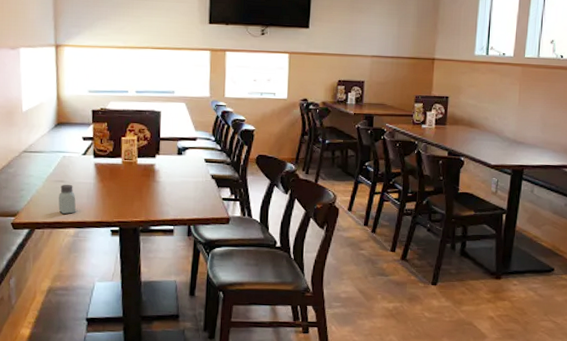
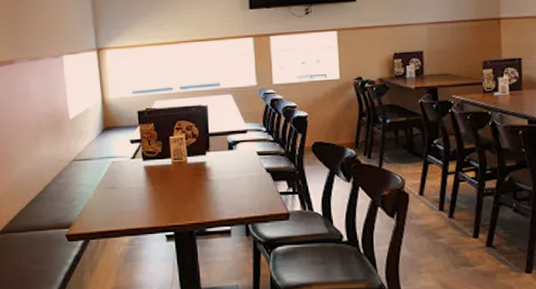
saltshaker: present [58,184,76,214] -> none [111,190,129,221]

